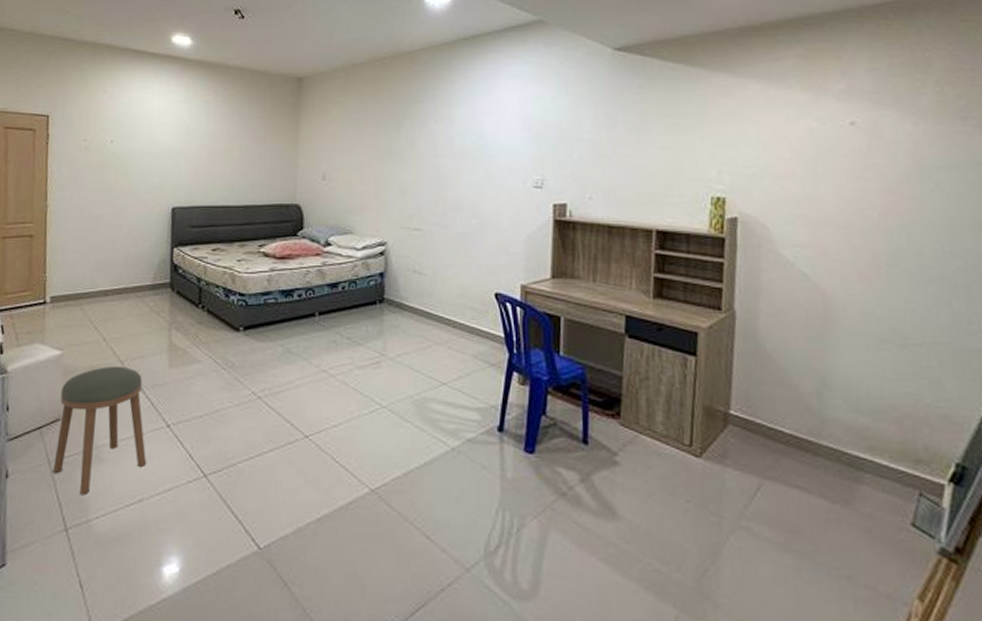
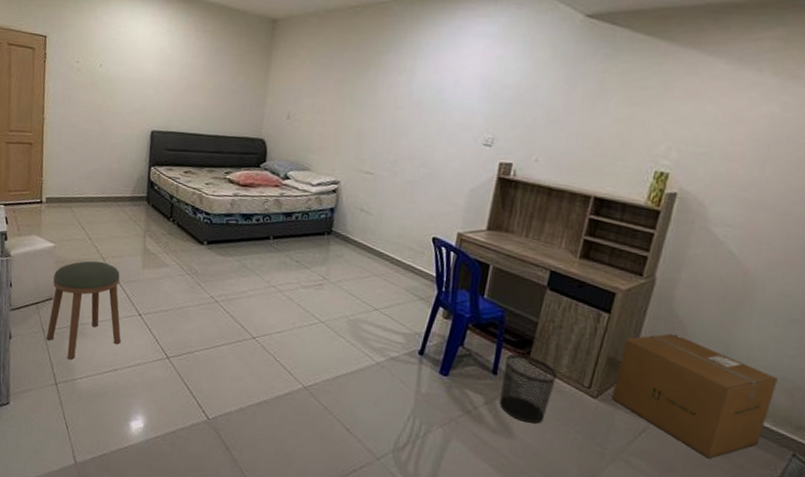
waste bin: none [594,415,655,498] -> present [500,353,558,424]
box: none [716,370,884,512] -> present [611,333,778,459]

